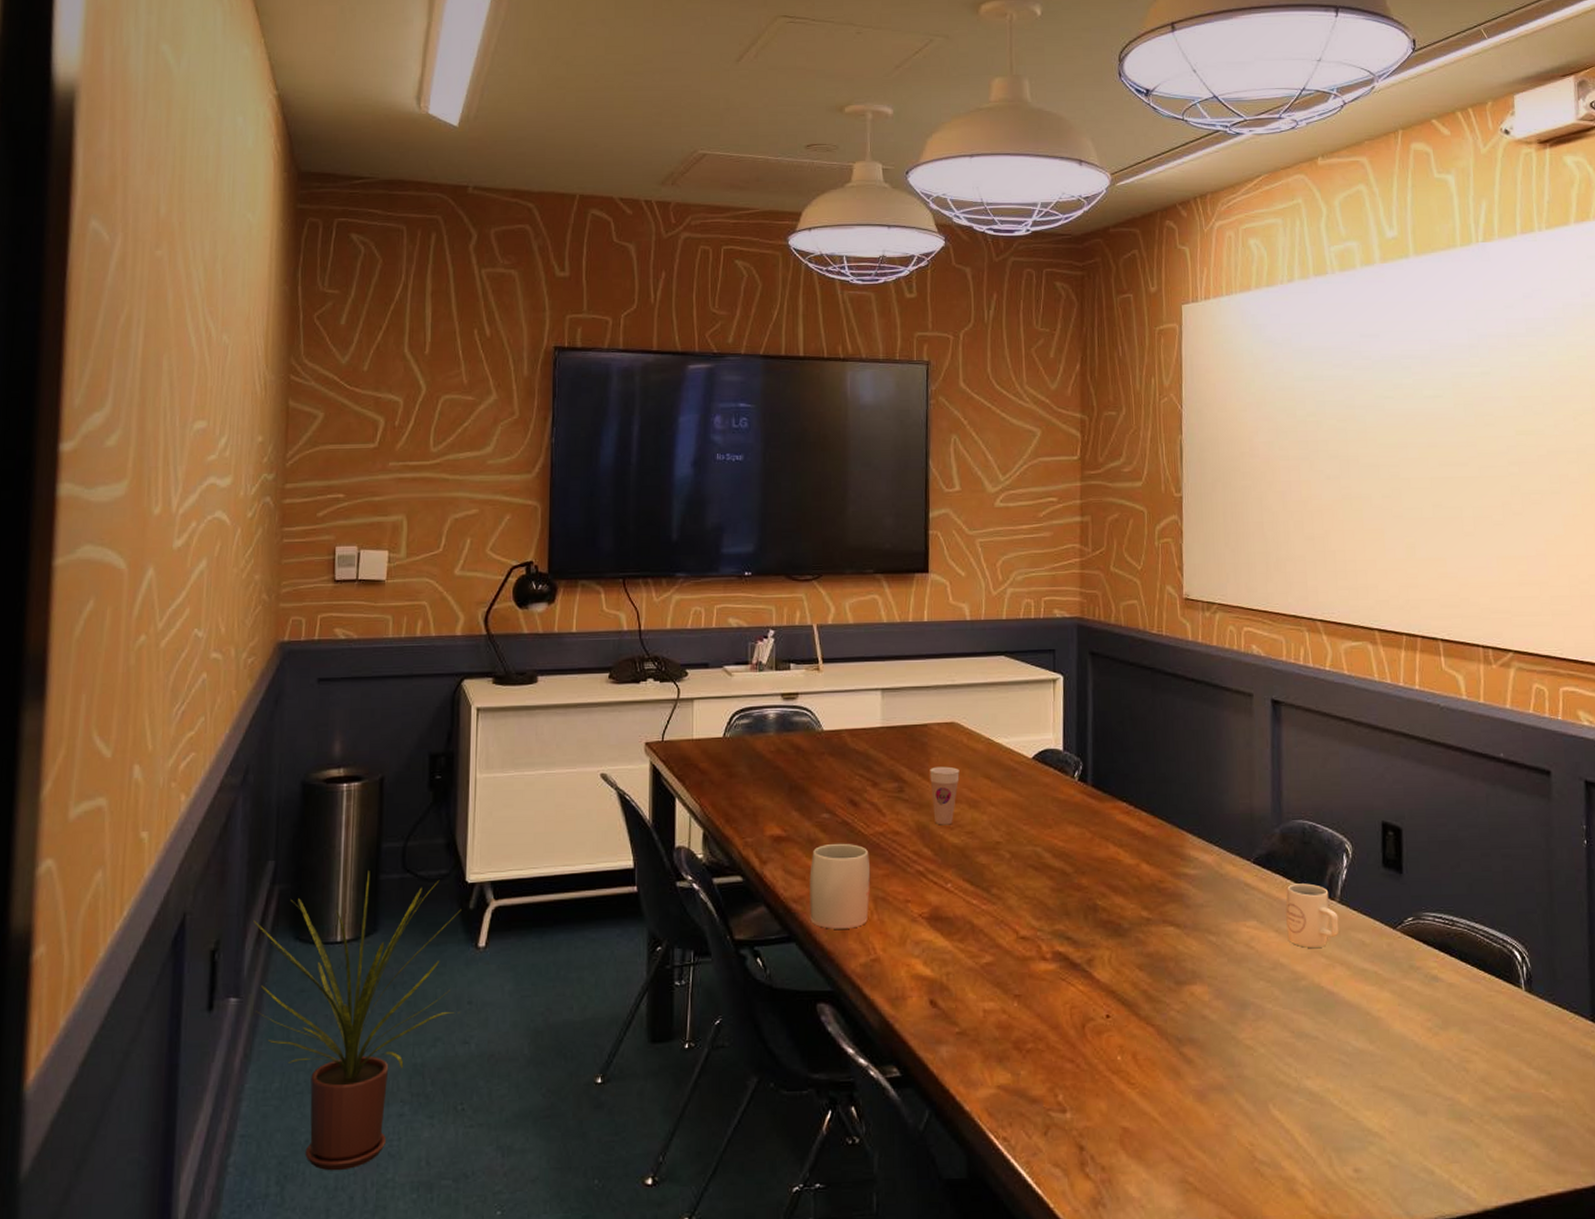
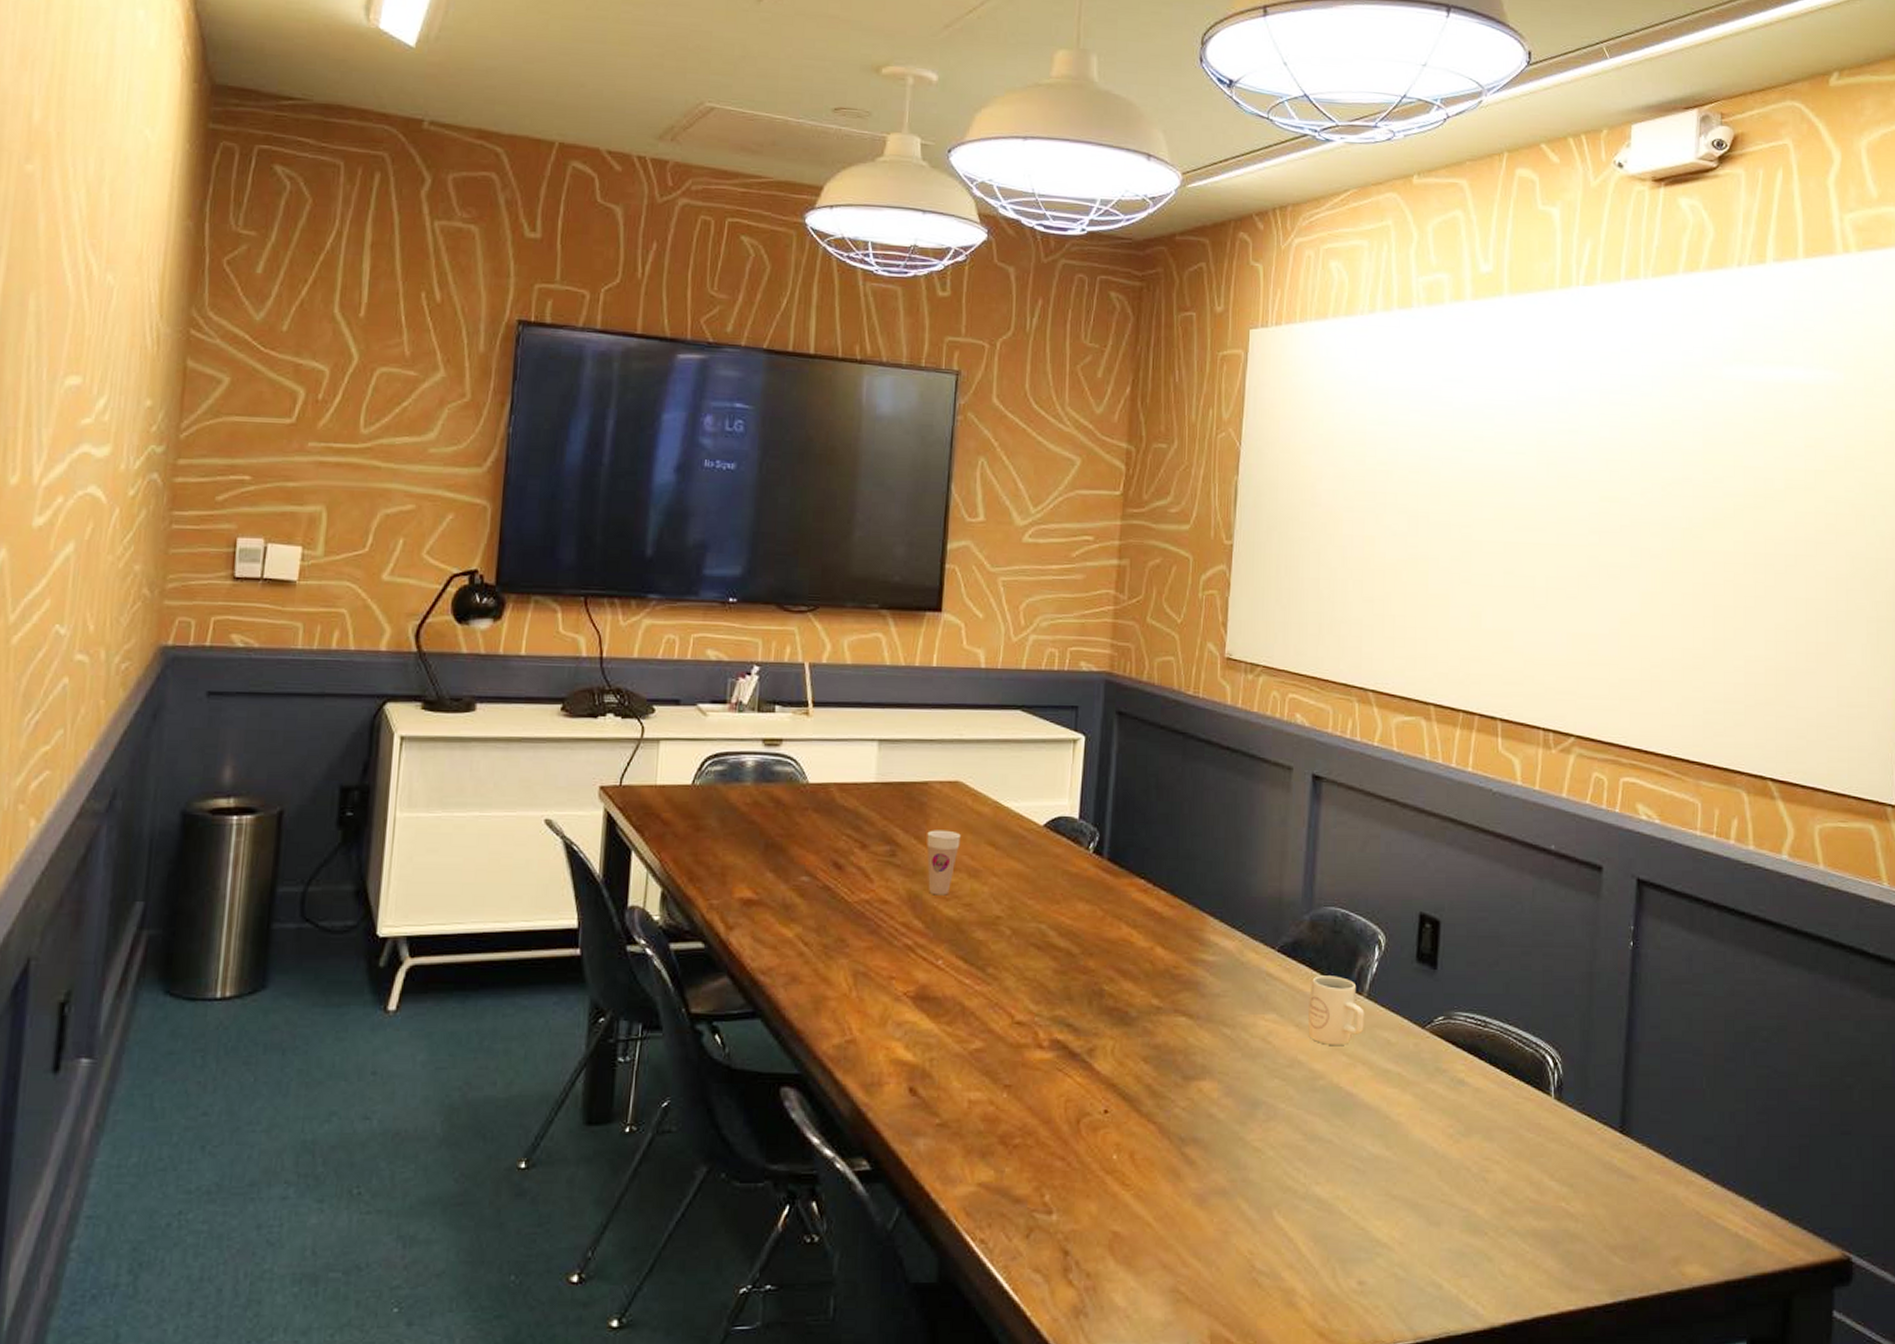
house plant: present [252,870,462,1171] -> none [111,918,369,1259]
mug: present [809,843,871,929] -> none [779,910,853,1006]

